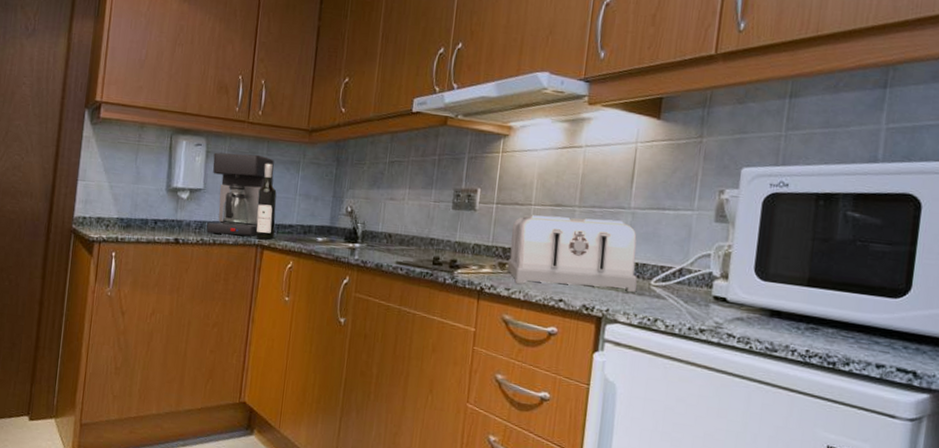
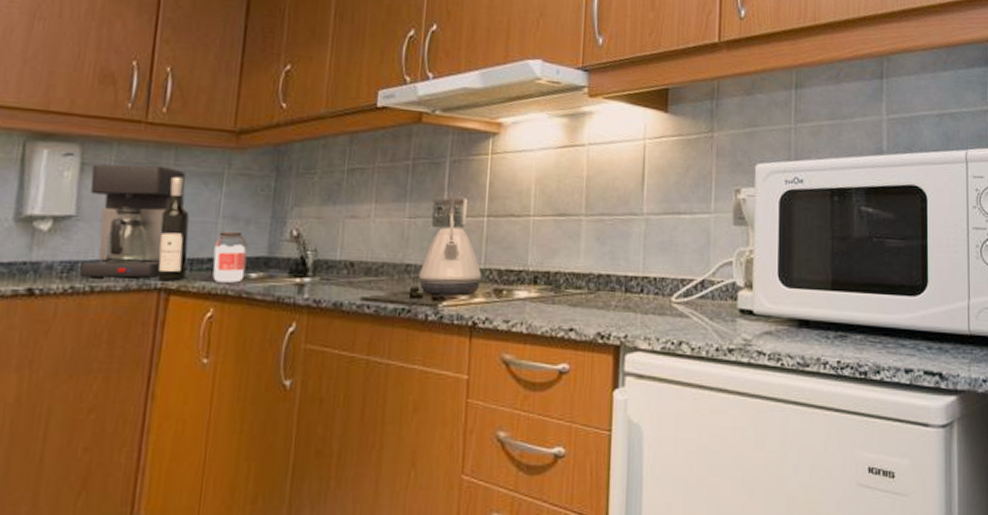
jar: none [292,206,316,244] -> present [212,232,248,283]
kettle: none [439,186,490,266] -> present [418,196,482,296]
toaster: present [506,214,637,293] -> none [504,227,656,315]

